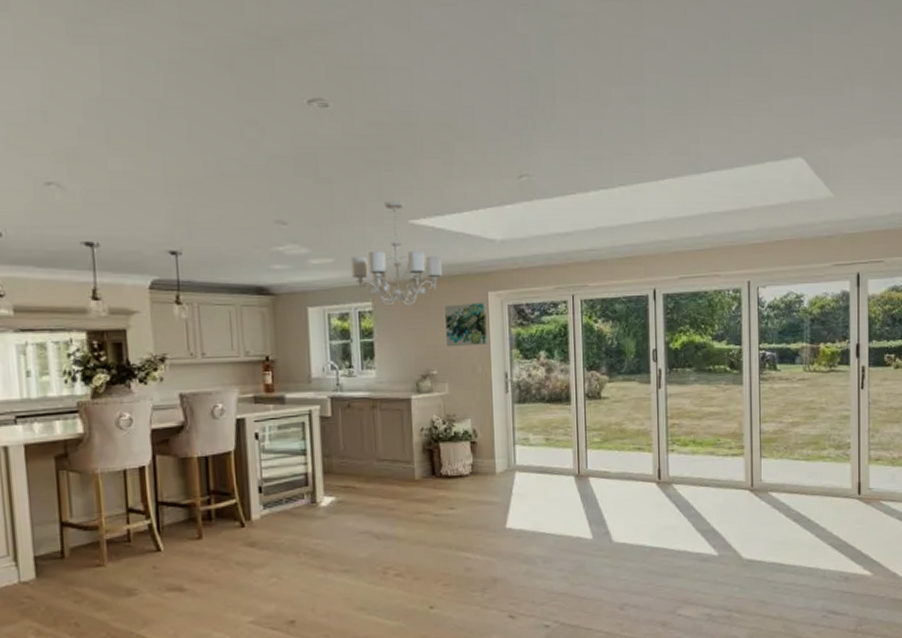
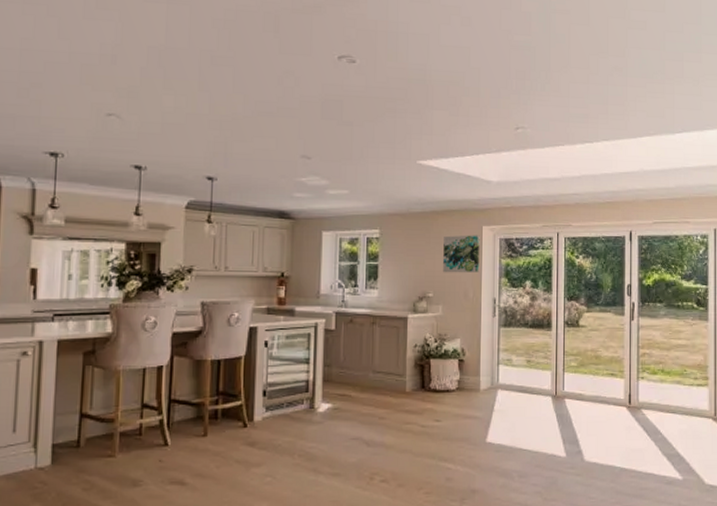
chandelier: present [351,200,442,306] -> none [363,143,443,235]

